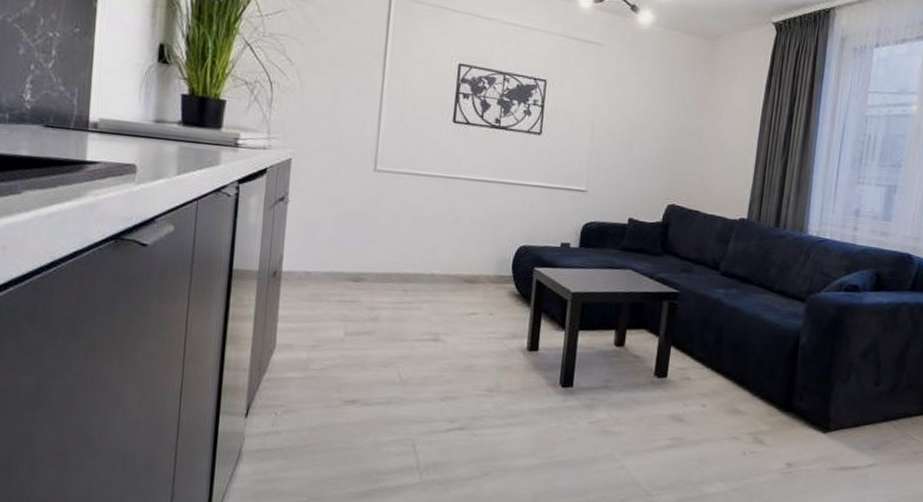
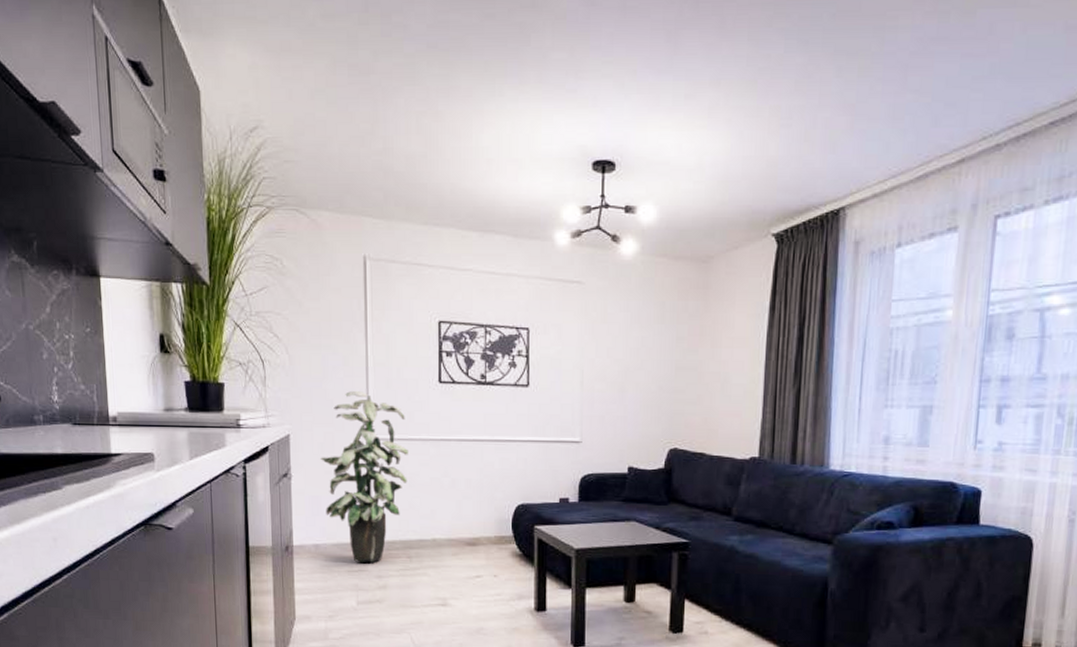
indoor plant: none [321,122,416,294] -> present [320,391,408,563]

